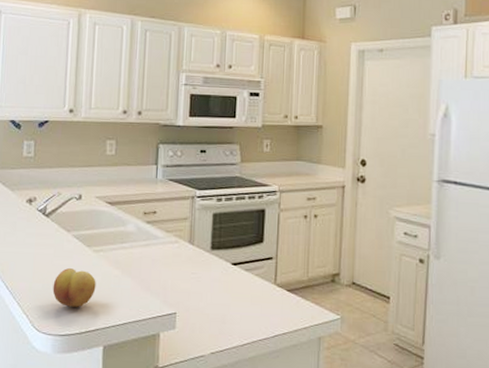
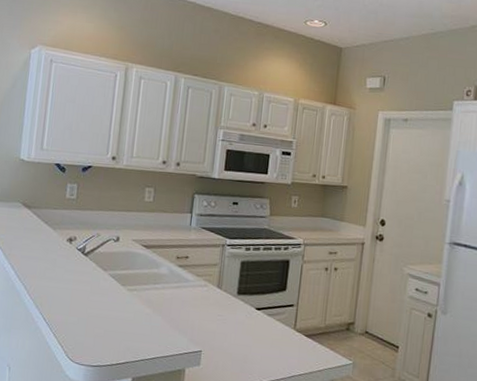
fruit: present [52,268,96,307] -> none [87,304,129,341]

